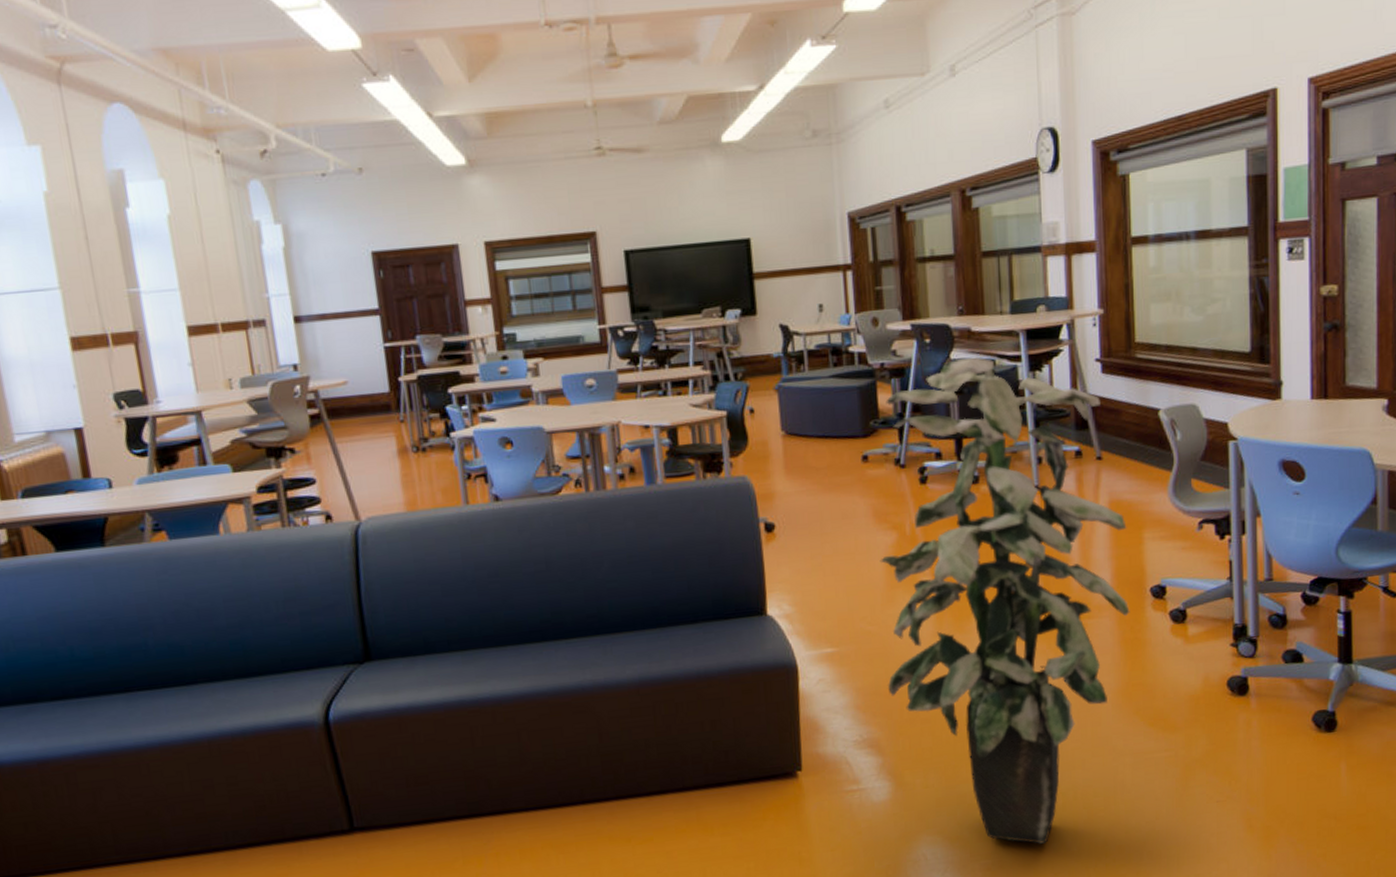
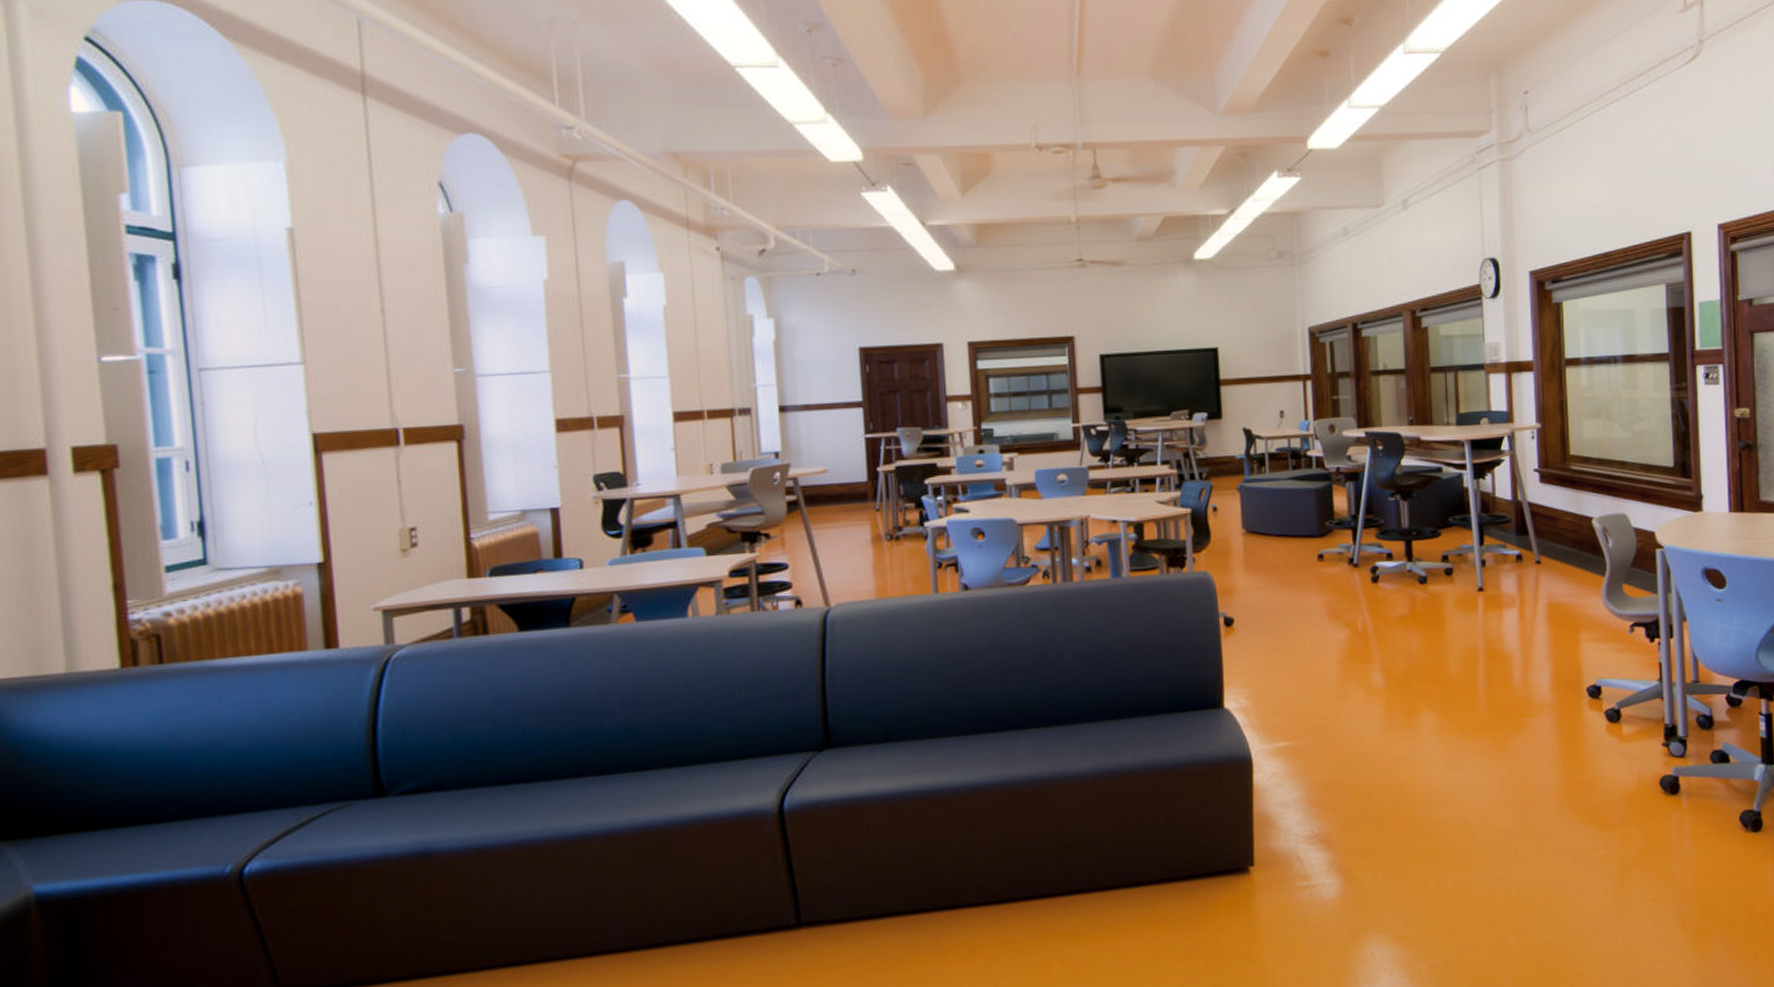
indoor plant: present [879,357,1130,844] -> none [1333,464,1568,943]

